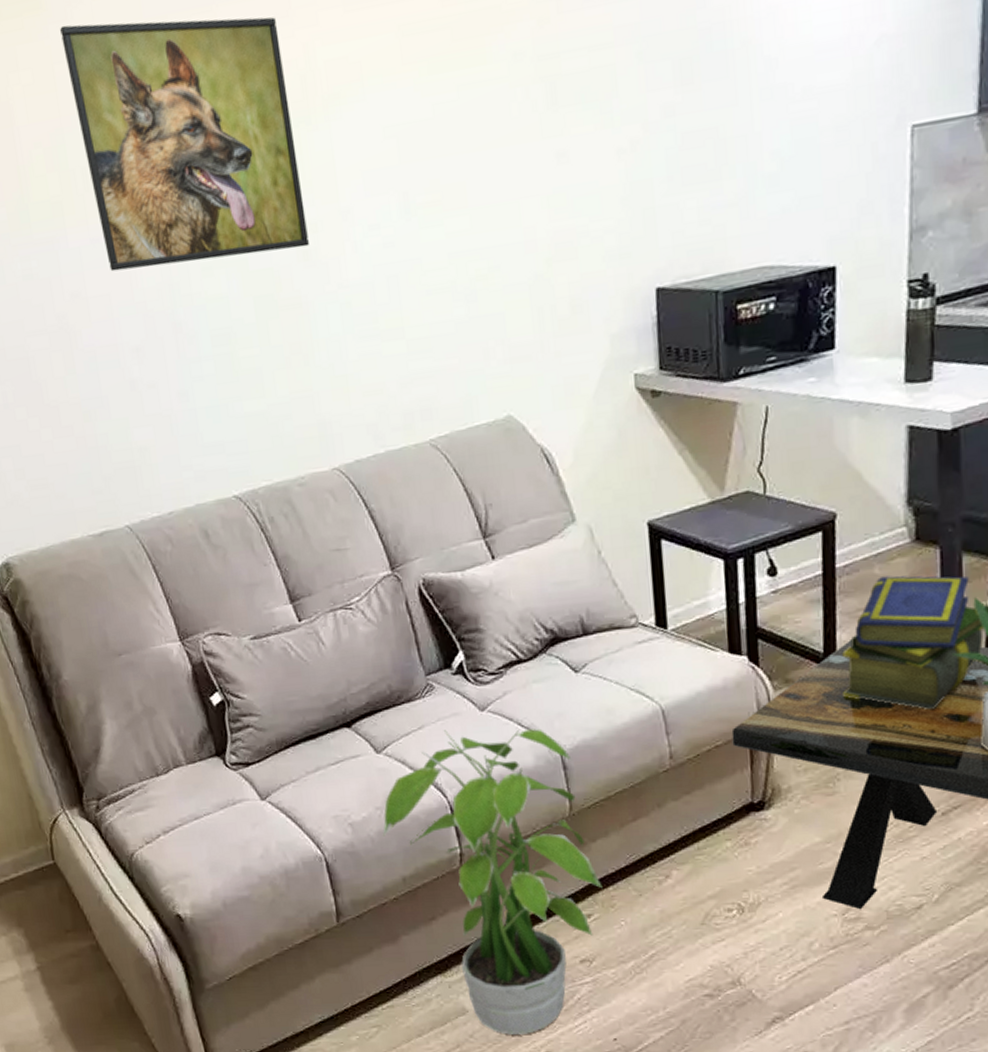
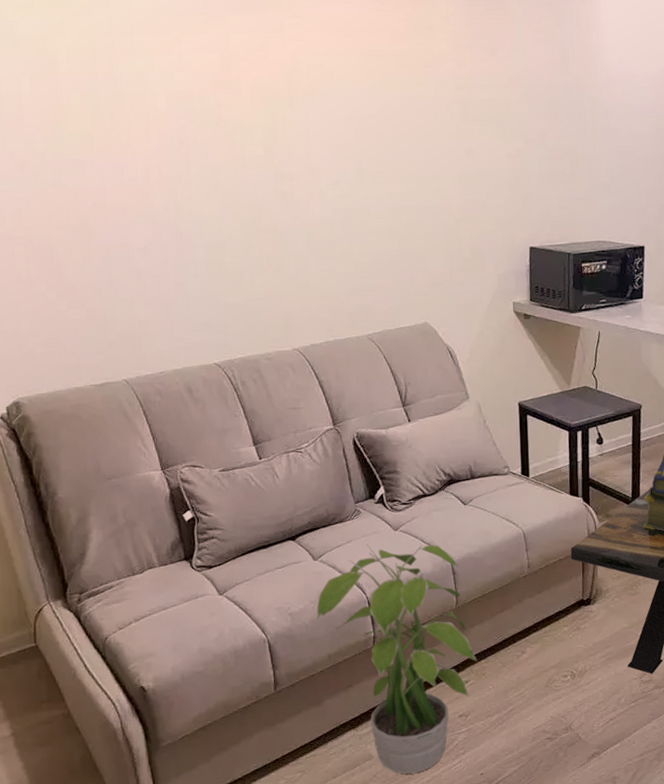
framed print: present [60,17,309,272] -> none [102,9,286,191]

